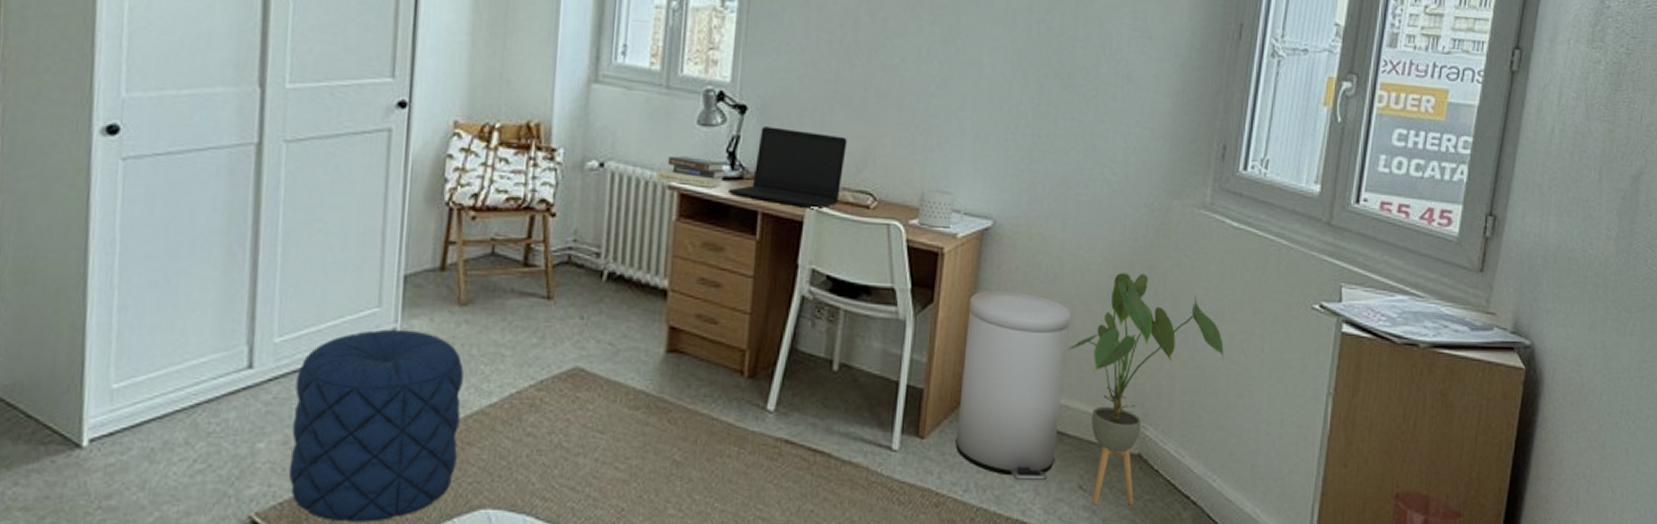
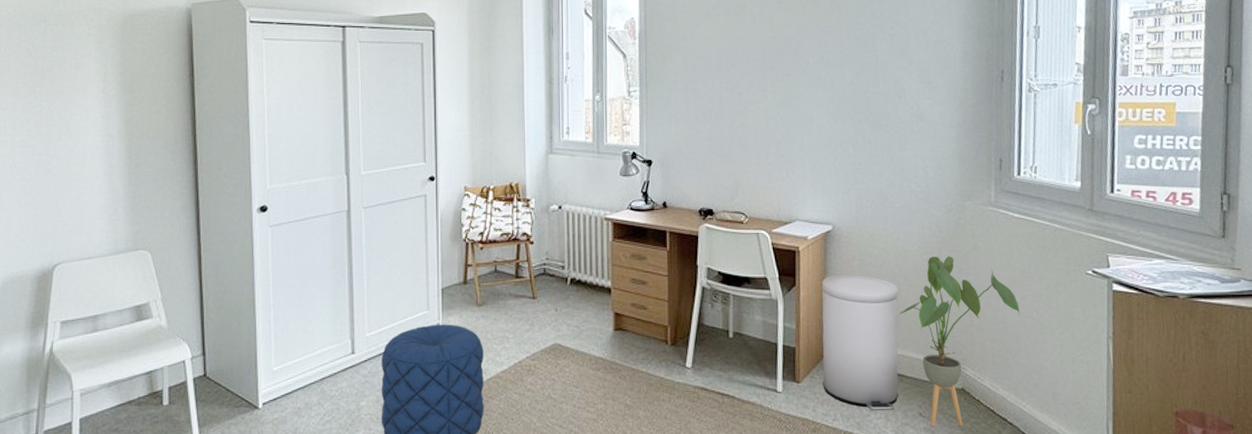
books: present [656,155,725,188] -> none [596,197,642,217]
laptop: present [728,126,847,209] -> none [645,173,723,226]
mug: present [917,188,966,228] -> none [777,206,812,233]

